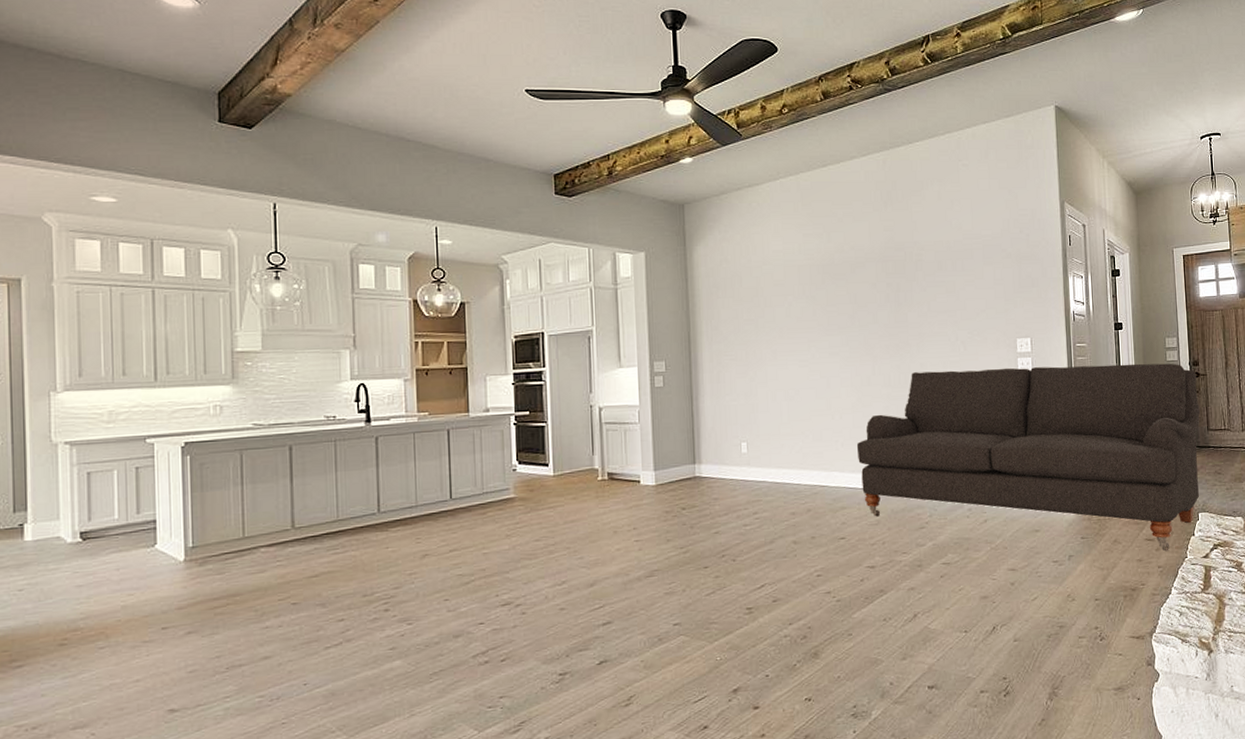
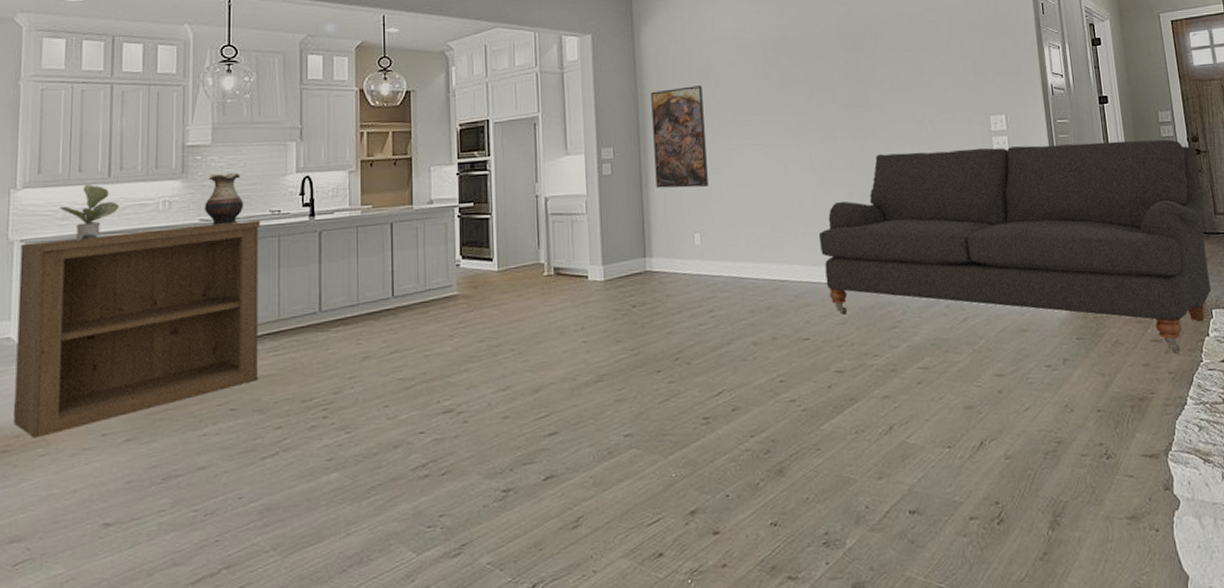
bookshelf: none [65,426,318,633] -> present [14,221,261,439]
potted plant: none [103,388,168,444] -> present [58,184,120,241]
vase: none [257,378,299,430] -> present [204,172,244,226]
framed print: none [702,304,755,400] -> present [651,85,708,188]

